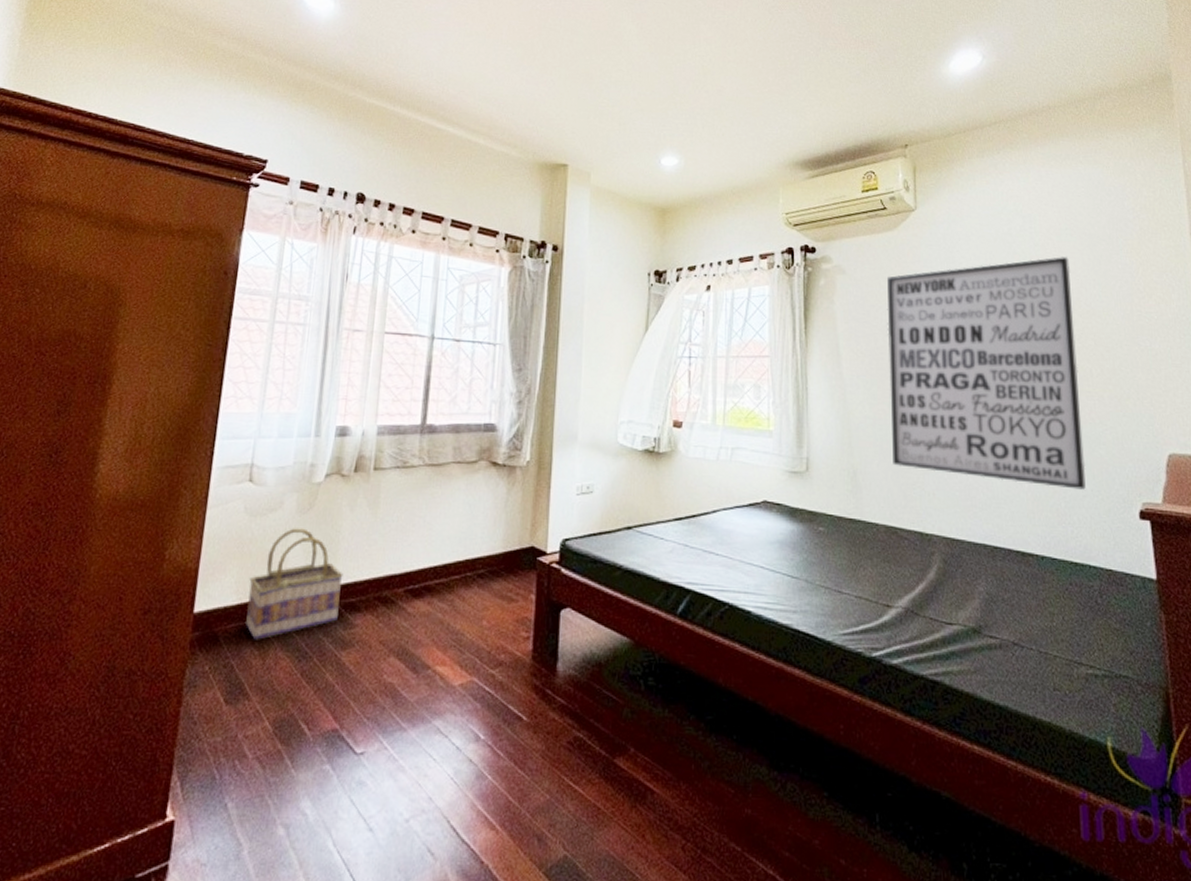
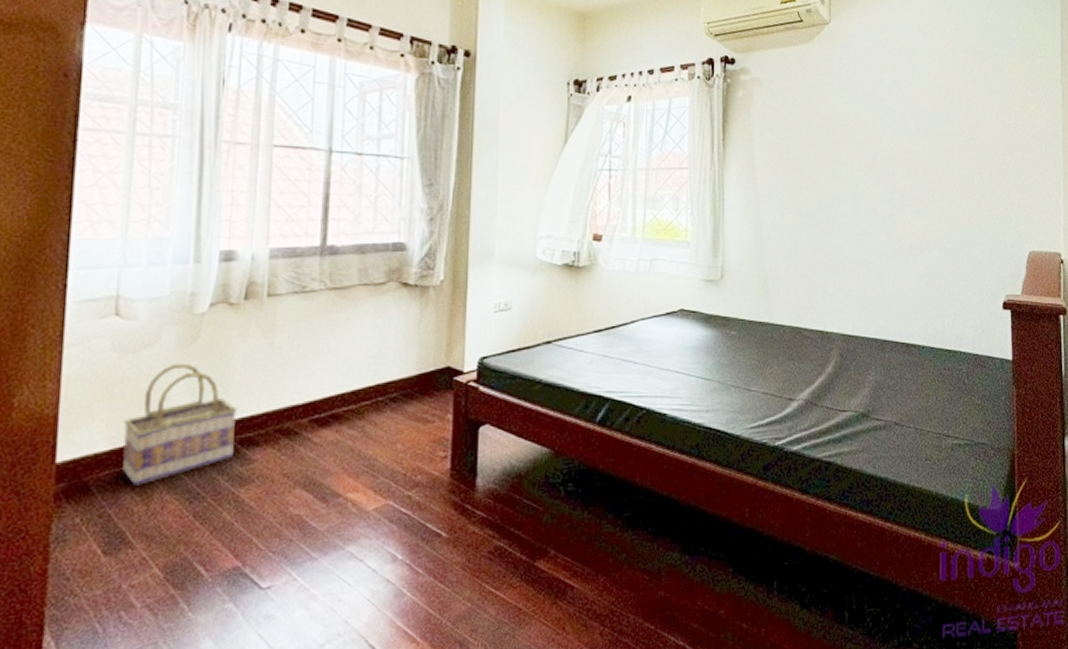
wall art: present [887,257,1086,490] -> none [799,72,963,286]

